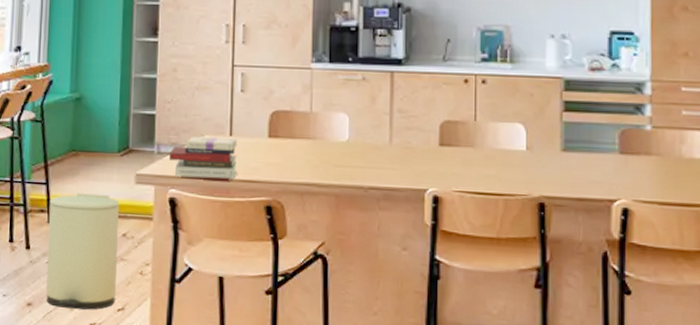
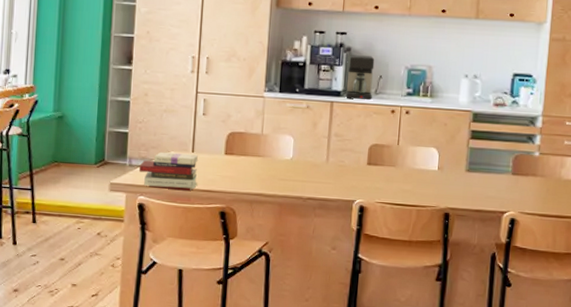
pedal bin: present [46,193,119,310] -> none [30,198,95,296]
coffee maker: none [408,16,440,69] -> present [346,55,375,101]

